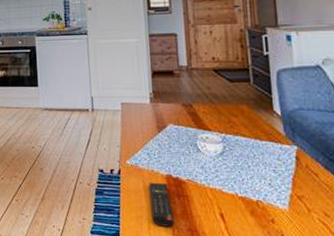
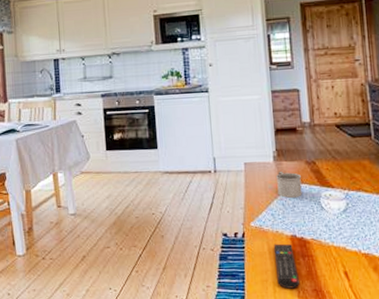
mug: none [153,113,178,138] -> present [276,172,302,198]

